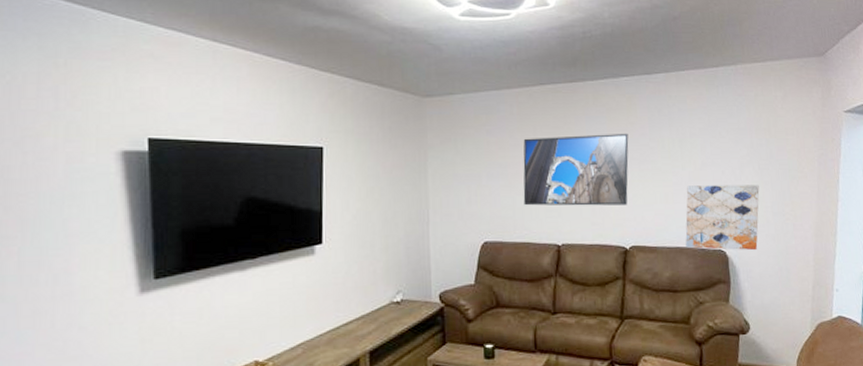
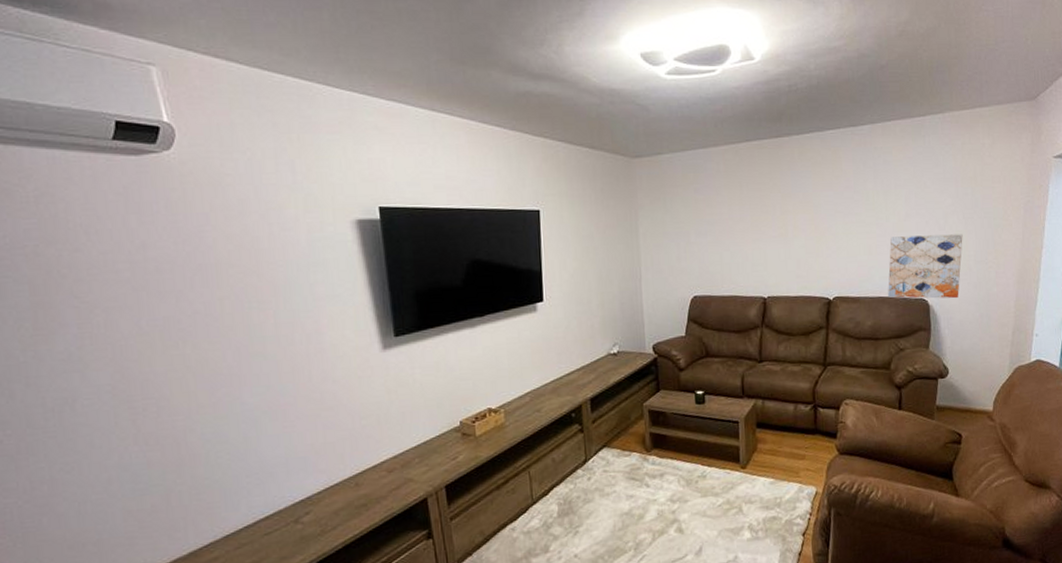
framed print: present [523,133,629,206] -> none [730,186,834,261]

